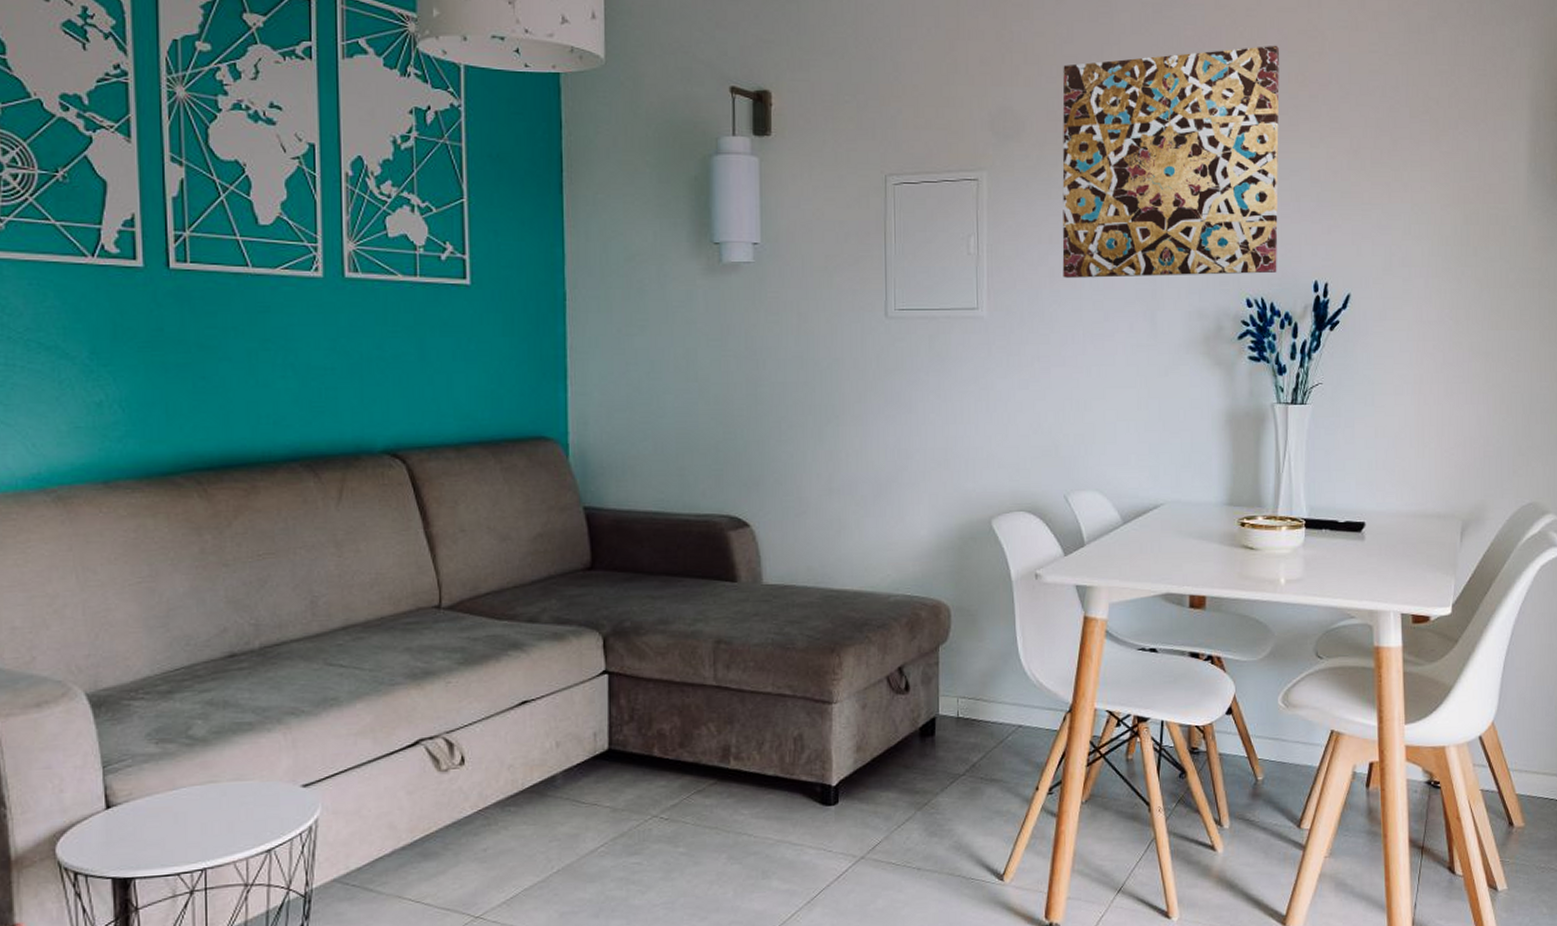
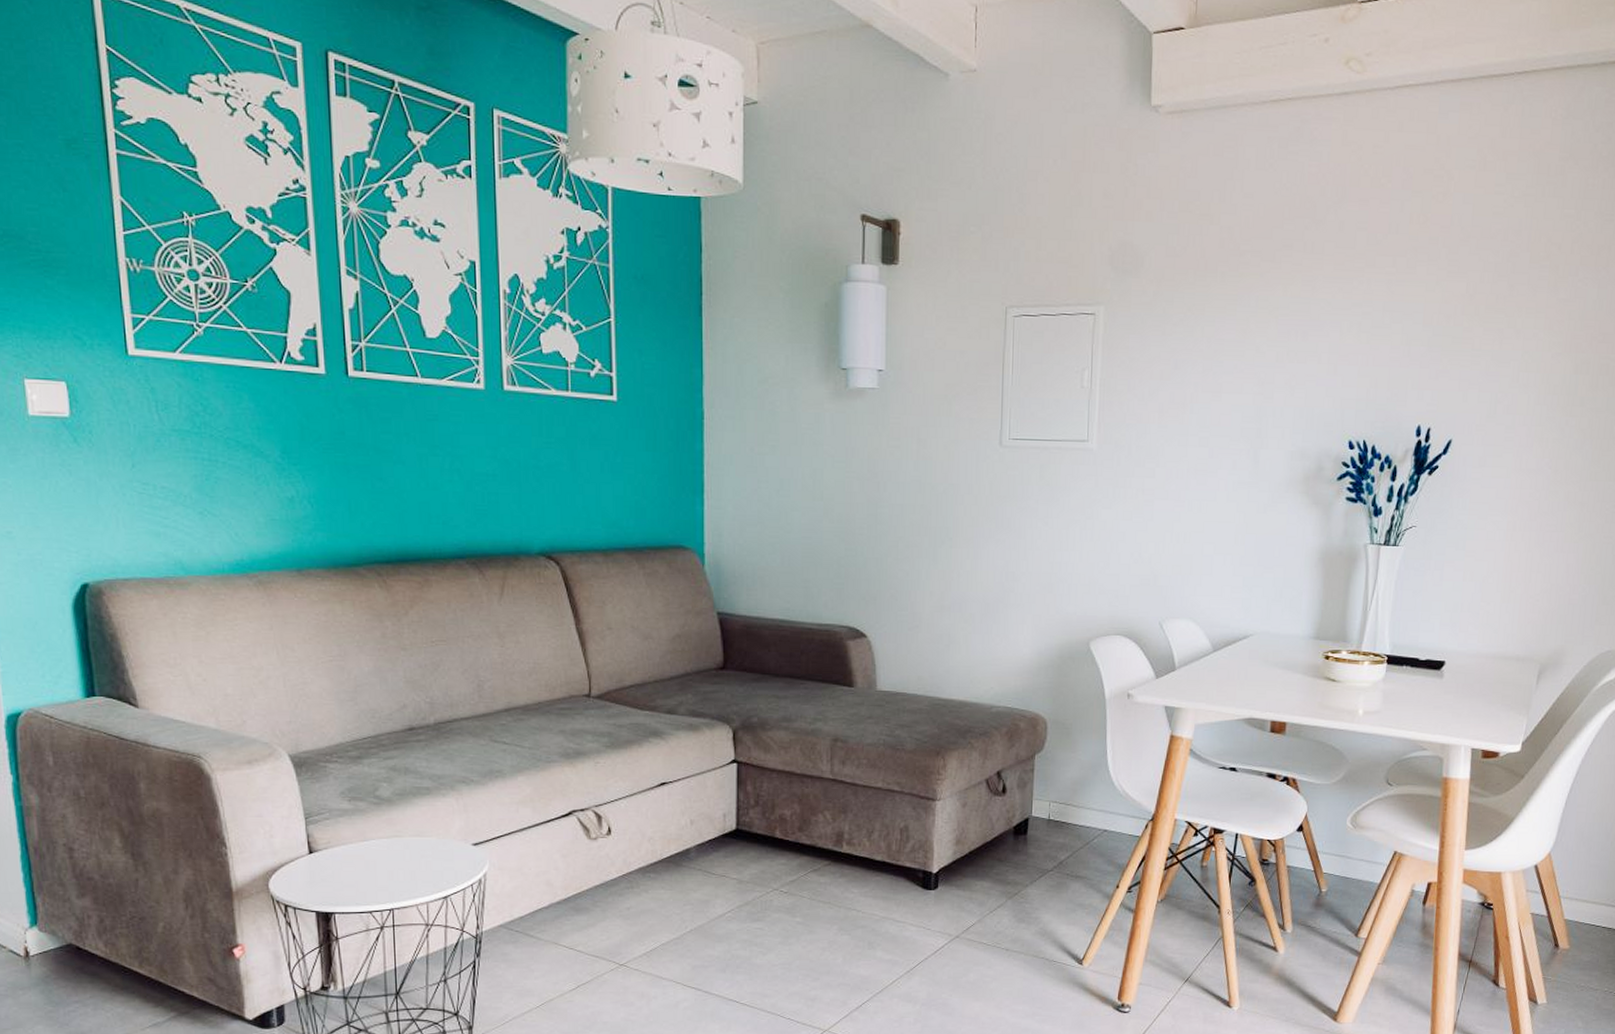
wall art: present [1062,45,1280,278] -> none [1171,184,1404,417]

